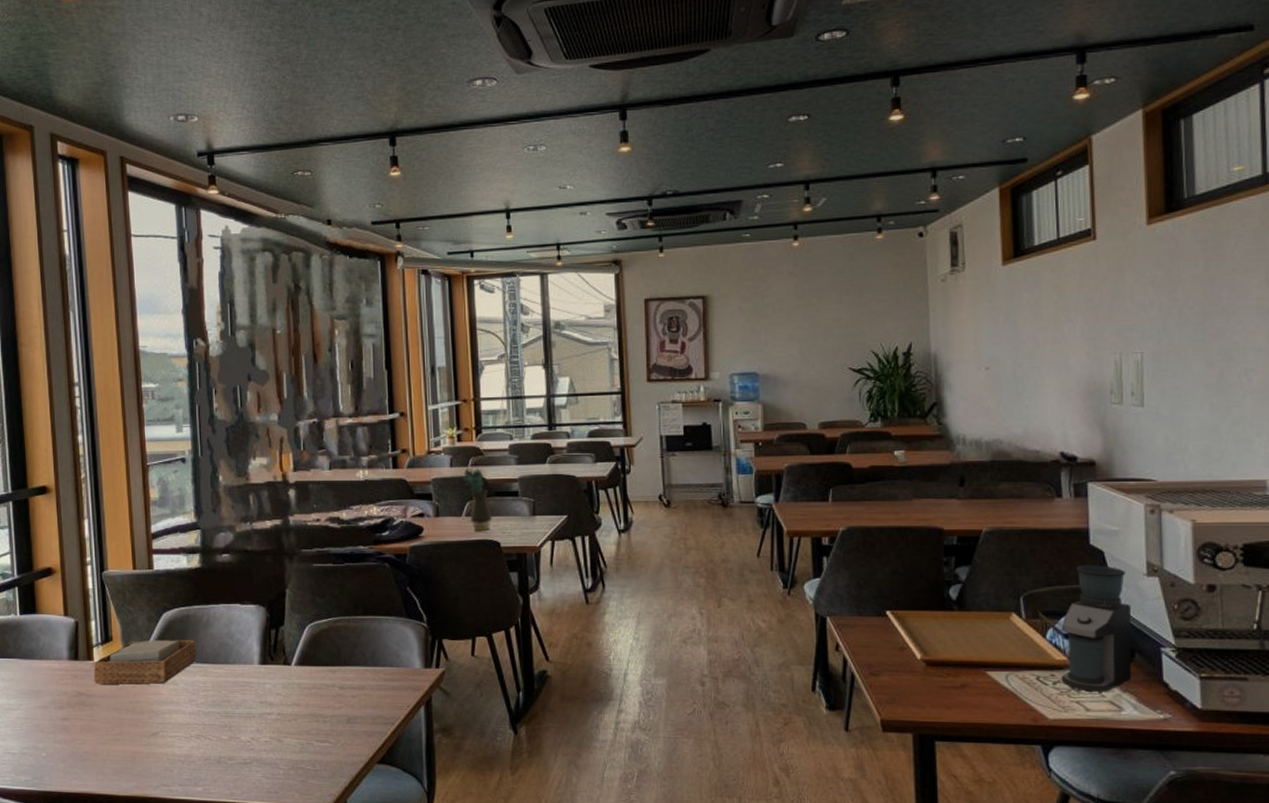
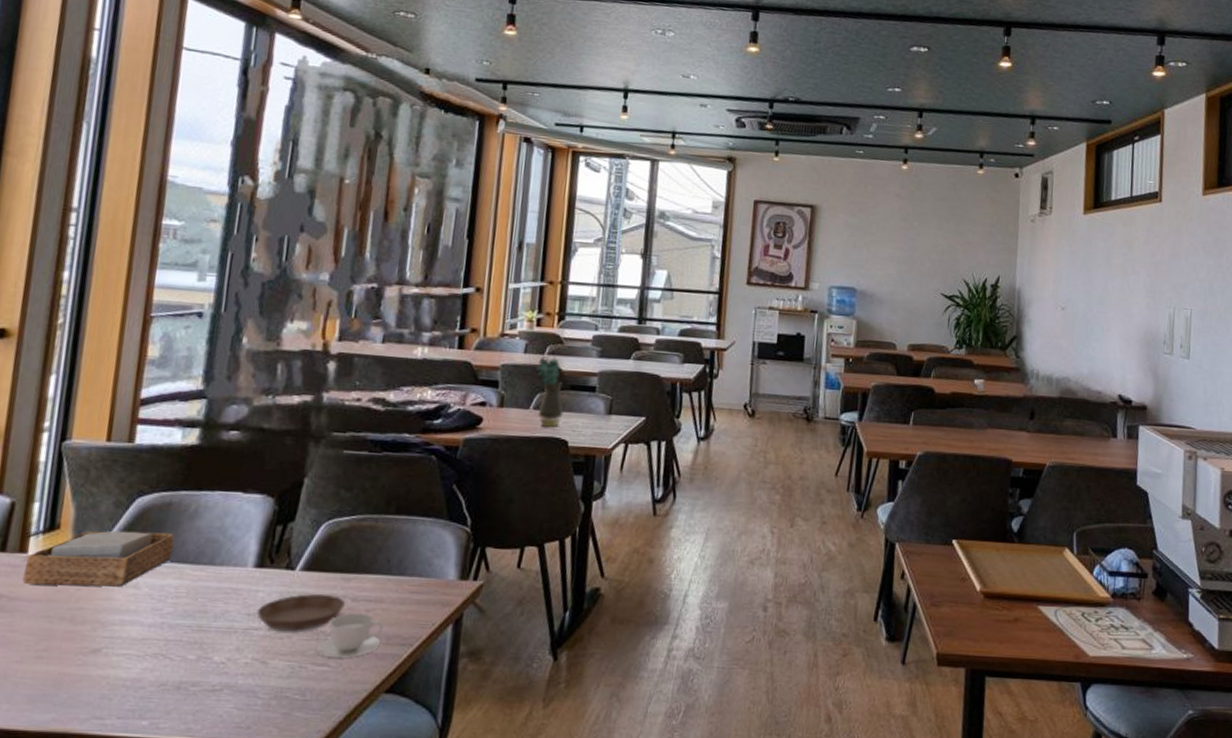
saucer: none [267,684,336,716] -> present [256,594,346,632]
teacup: none [317,699,369,735] -> present [316,613,385,658]
coffee grinder: present [1061,565,1132,692] -> none [1102,504,1167,630]

